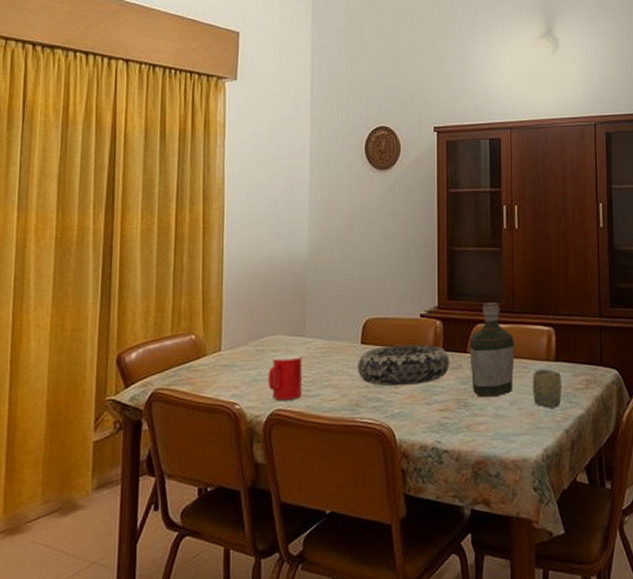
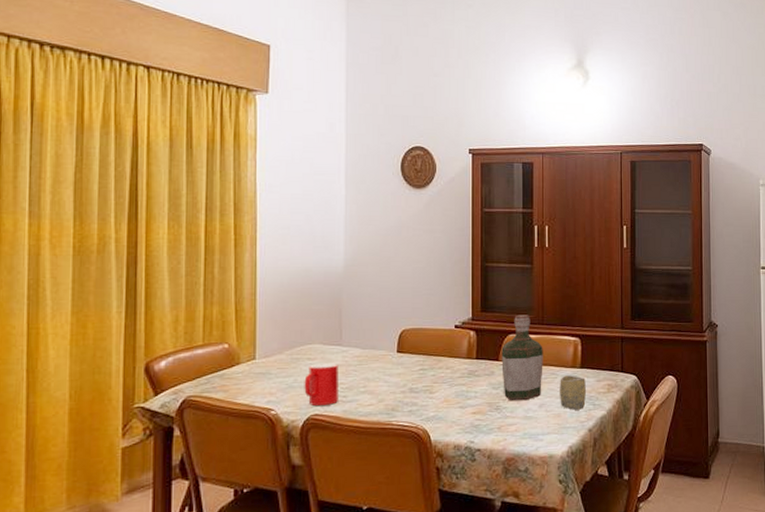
decorative bowl: present [358,345,450,387] -> none [394,353,483,392]

